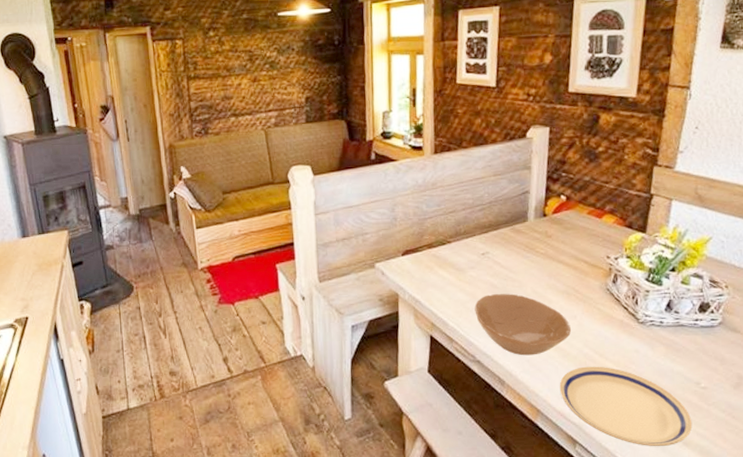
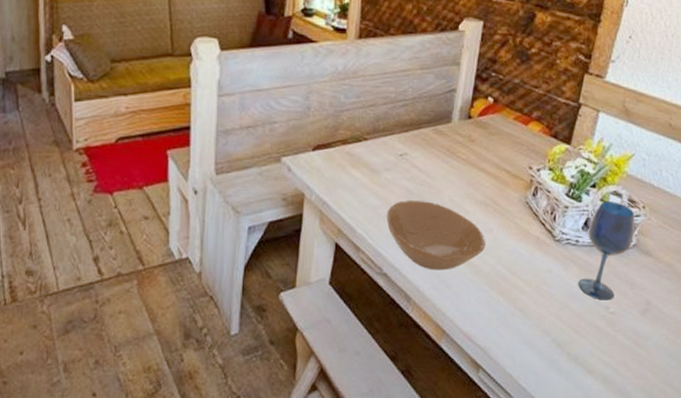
plate: present [559,366,693,447] -> none [468,285,598,374]
wineglass: none [666,283,720,377] -> present [578,202,636,301]

